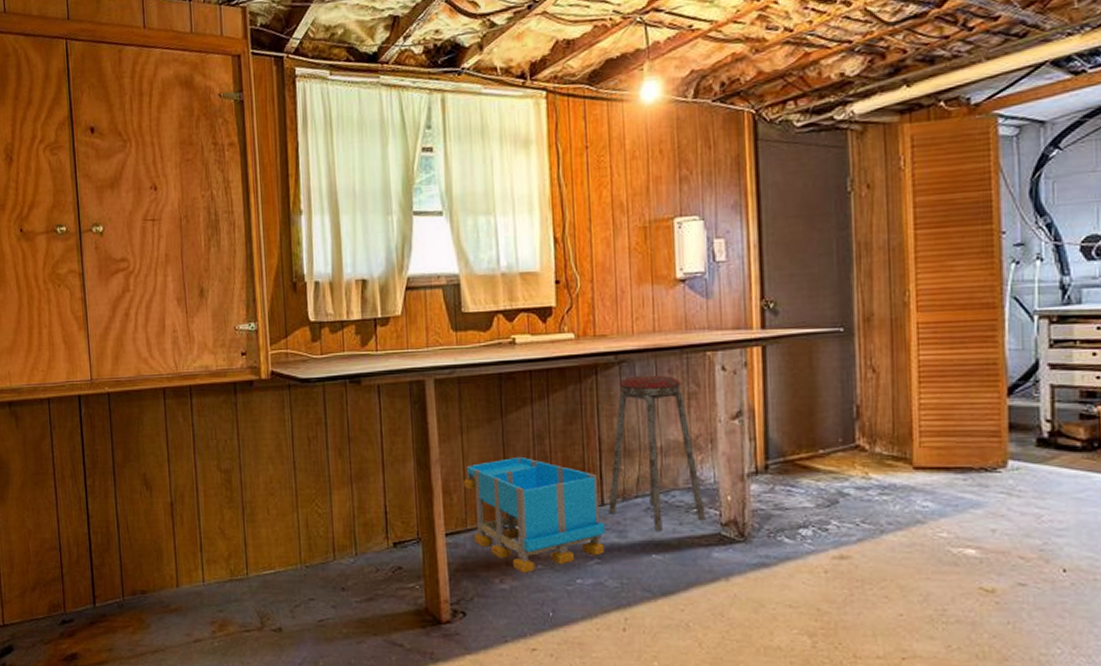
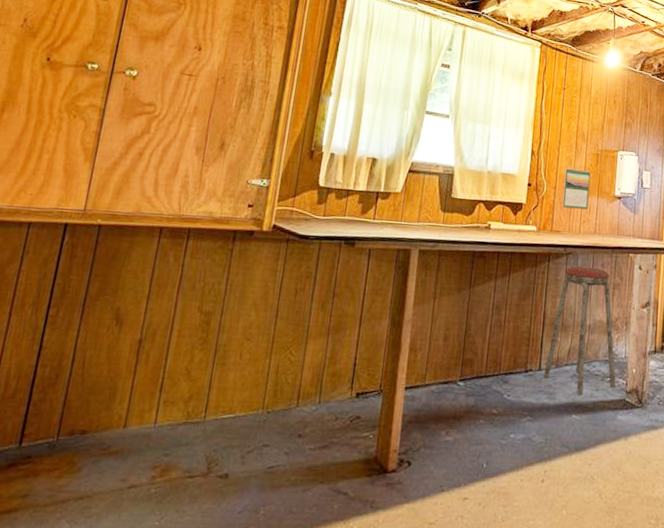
storage bin: present [463,456,606,574] -> none [428,323,540,427]
calendar: none [602,250,641,305] -> present [562,167,591,210]

